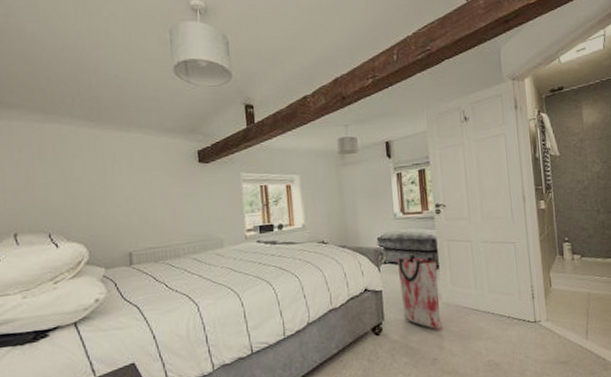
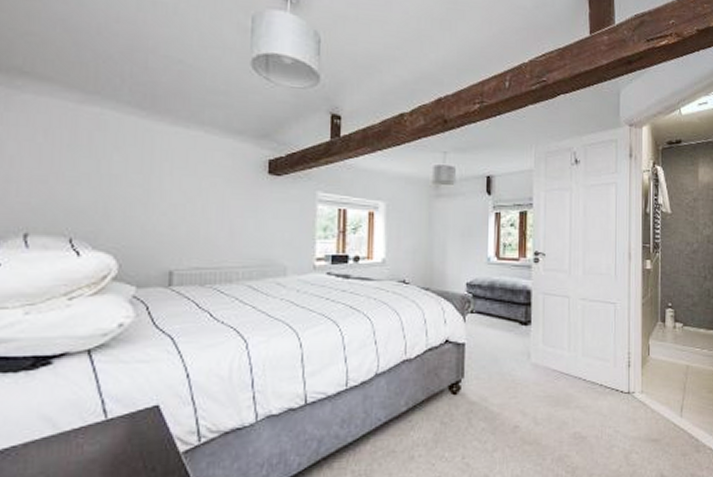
bag: present [397,255,442,330] -> none [485,306,529,393]

